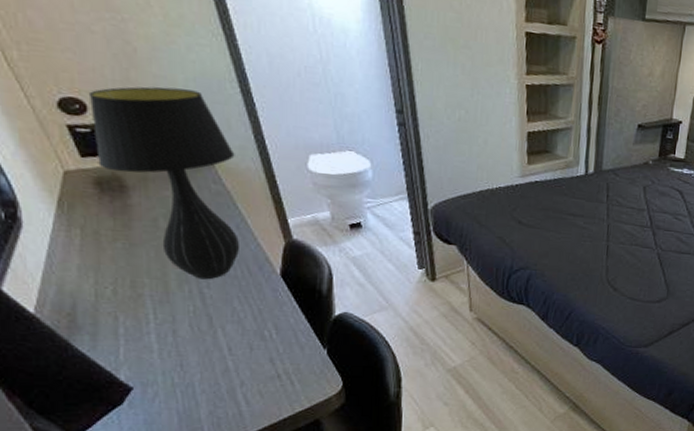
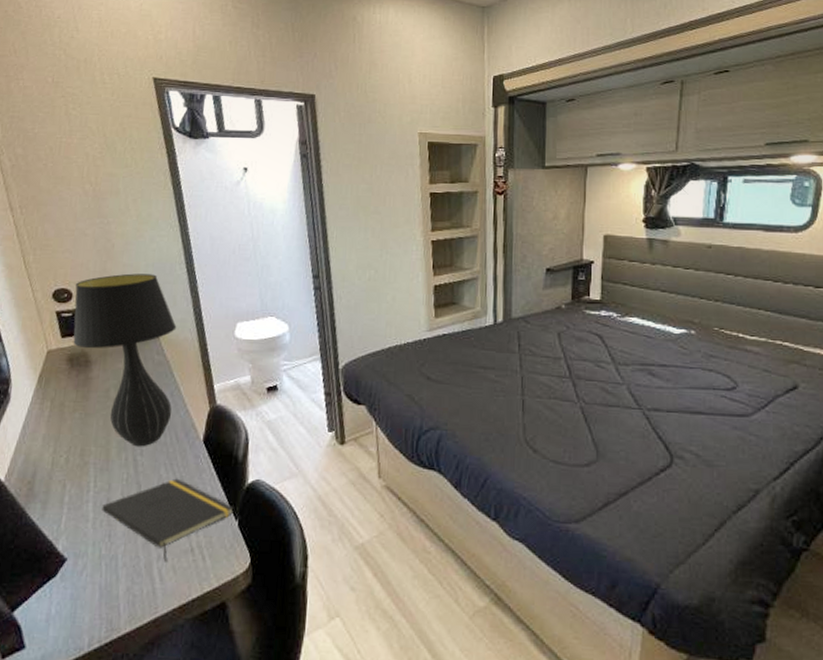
notepad: none [168,310,321,388] -> present [102,478,234,562]

